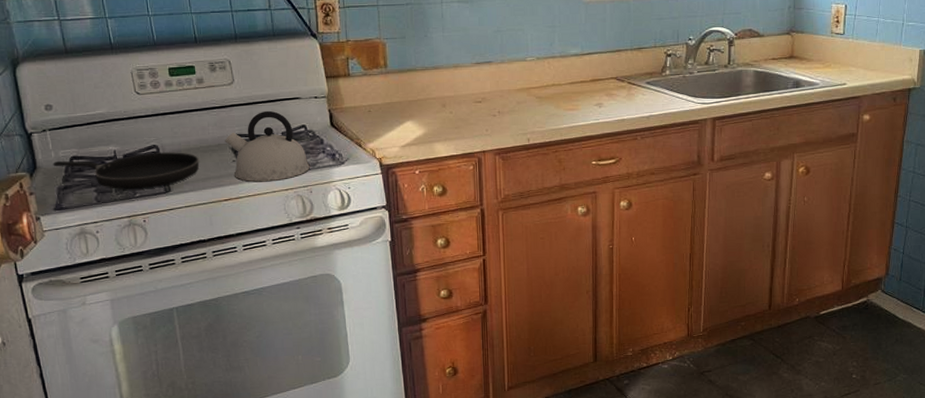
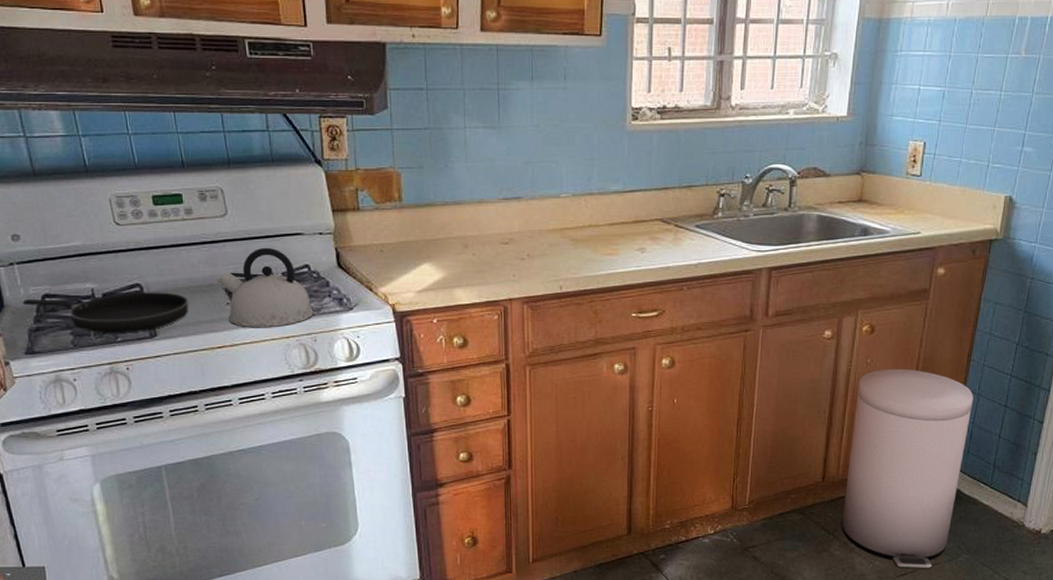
pedal bin: none [788,205,903,390] -> present [841,369,974,570]

